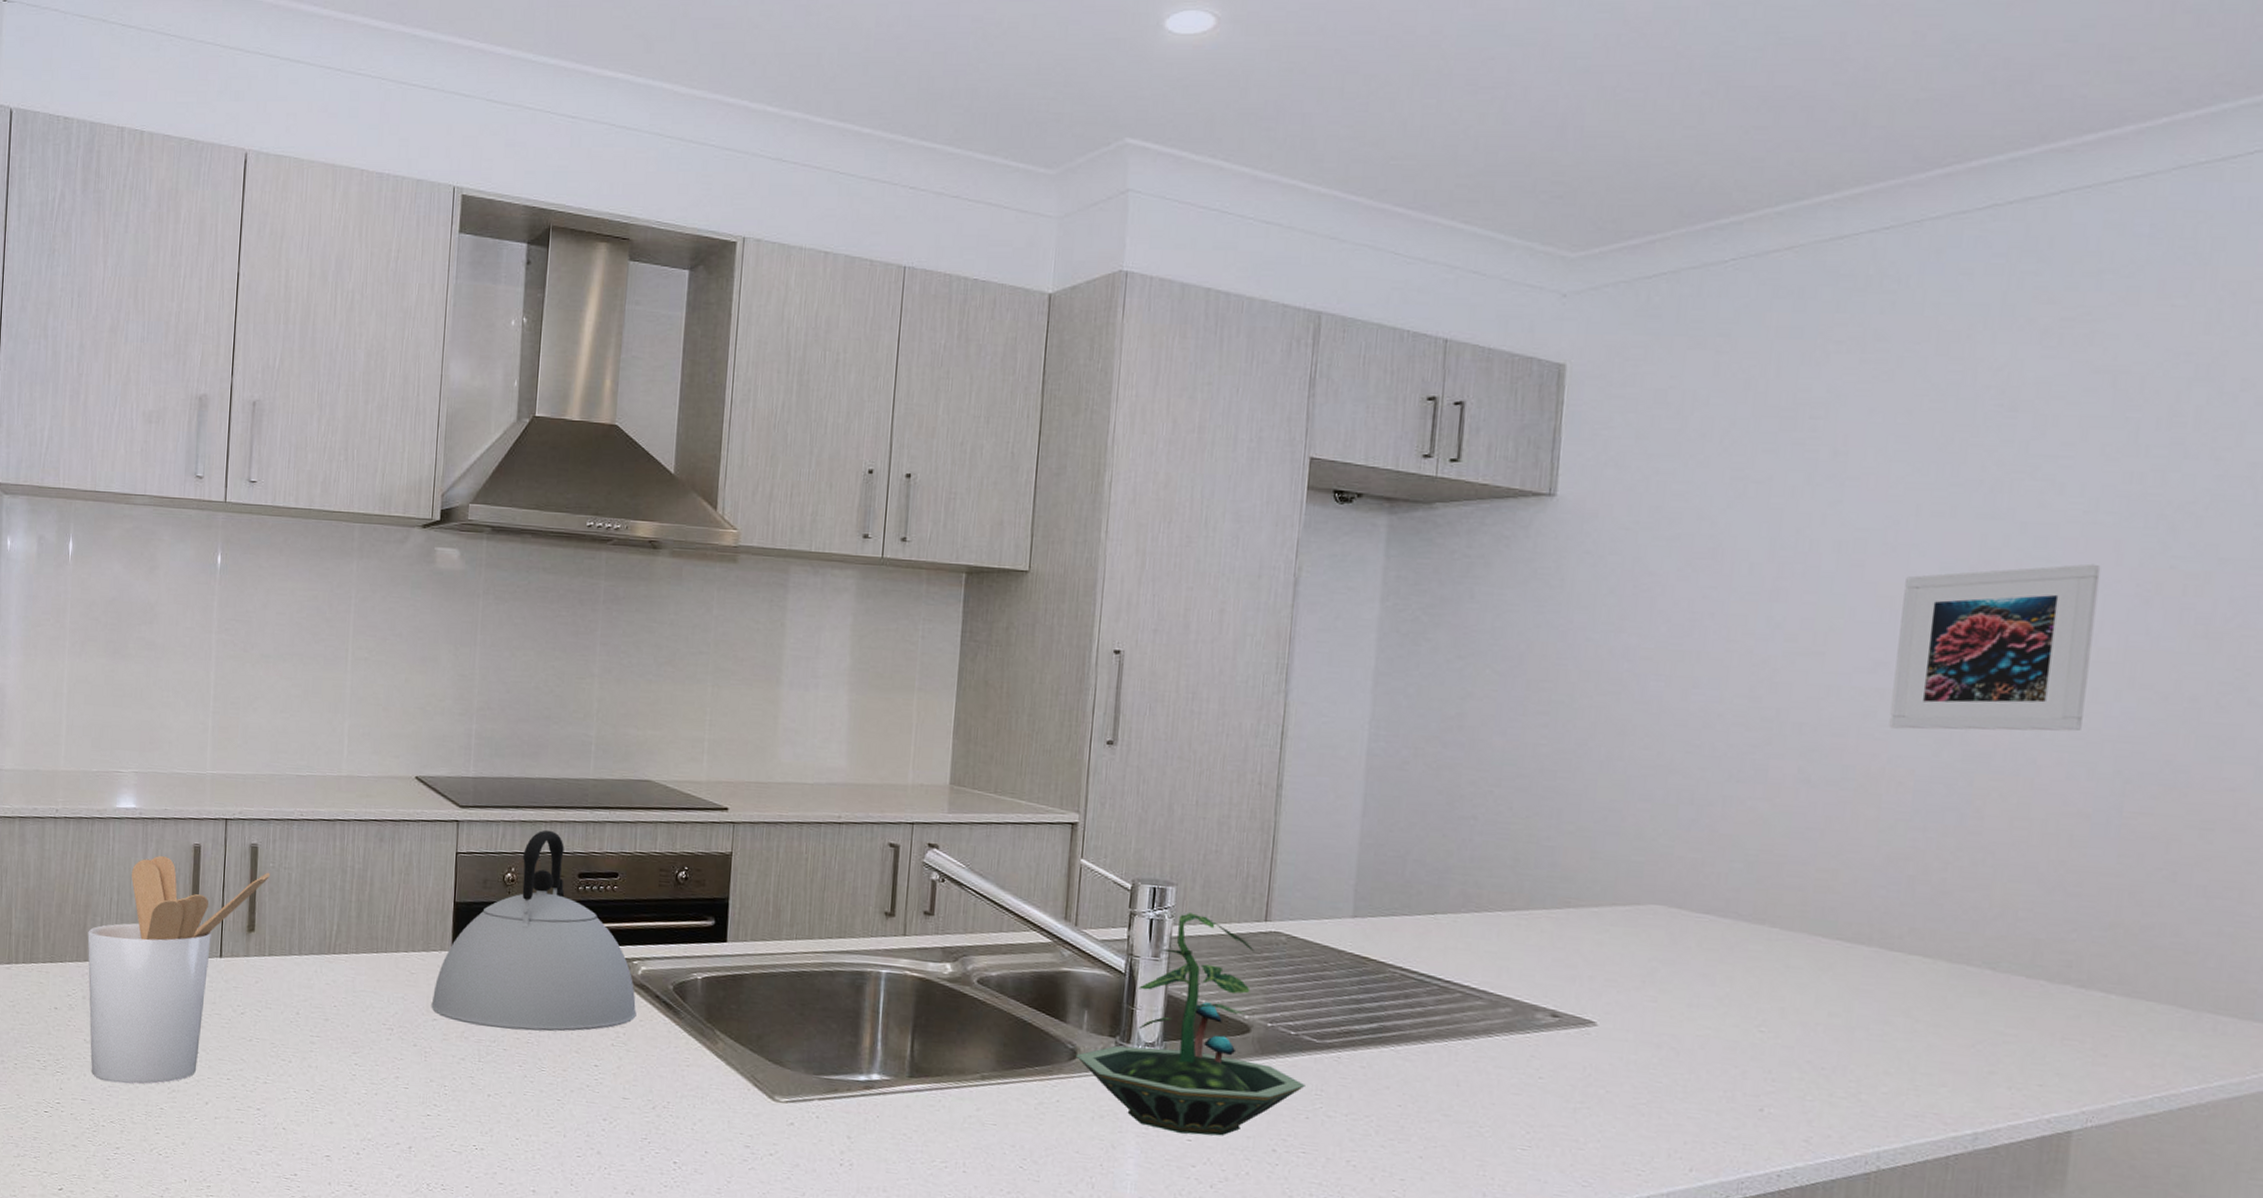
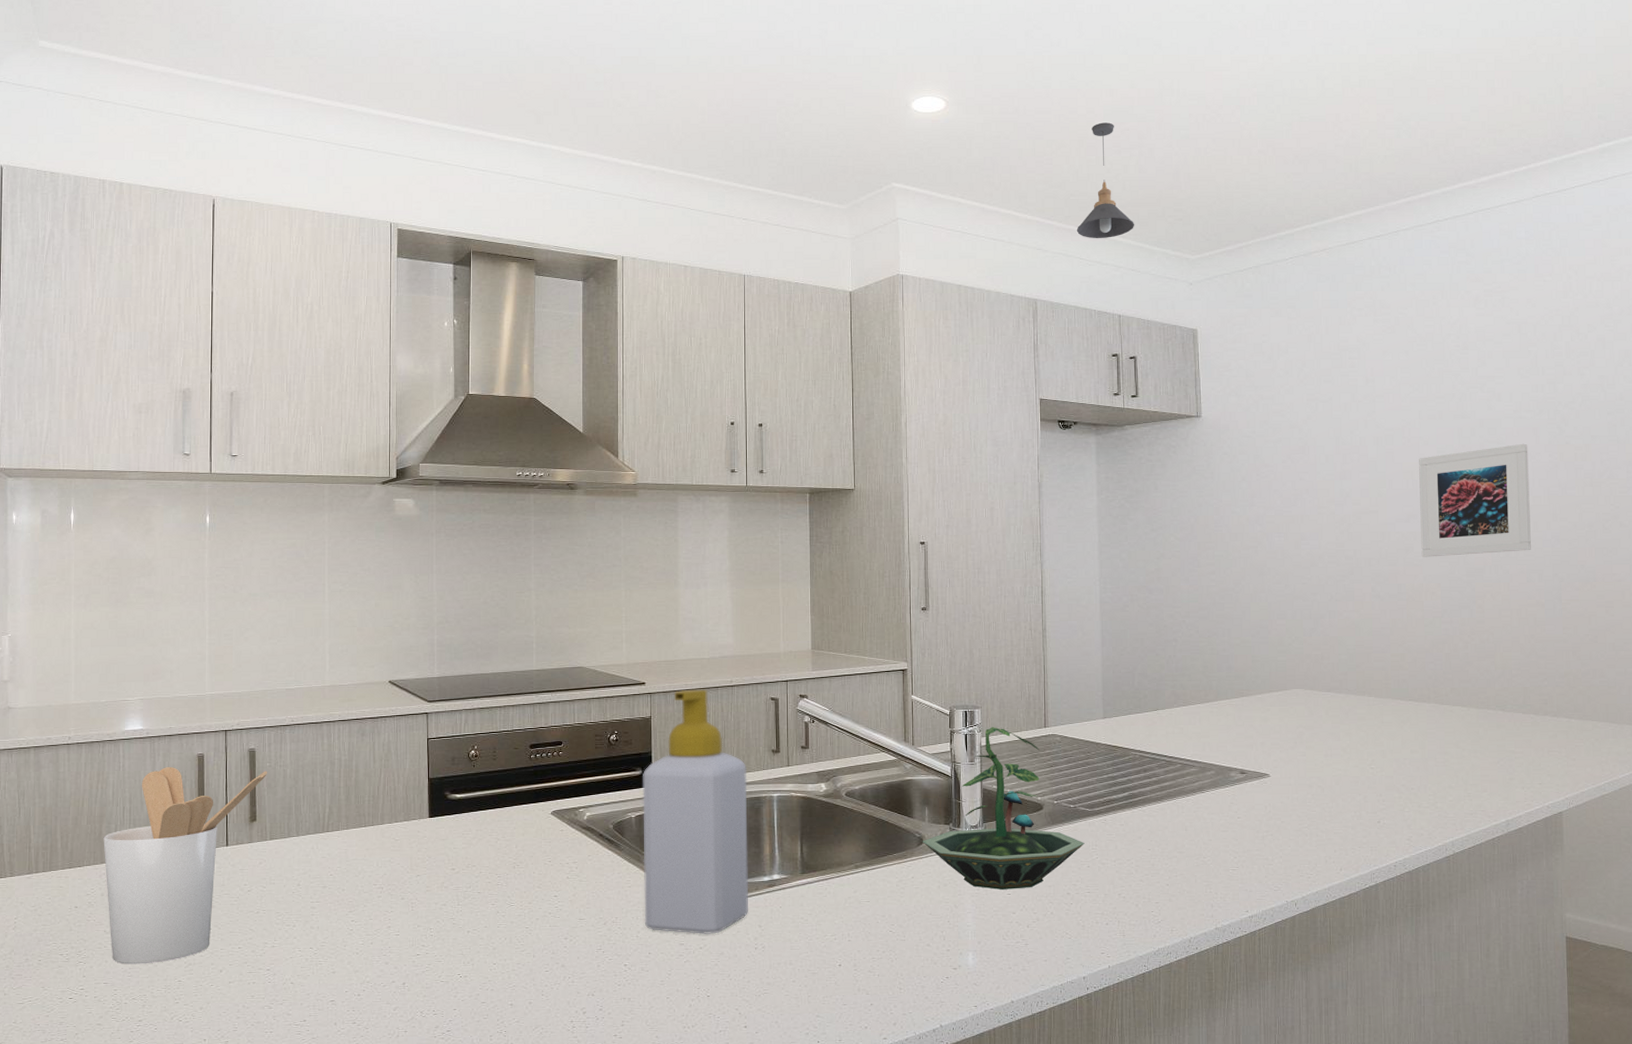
kettle: present [431,830,637,1032] -> none [414,713,585,877]
soap bottle: none [703,822,850,1140] -> present [643,689,749,935]
pendant light: none [1393,48,1487,225] -> present [1076,122,1135,239]

